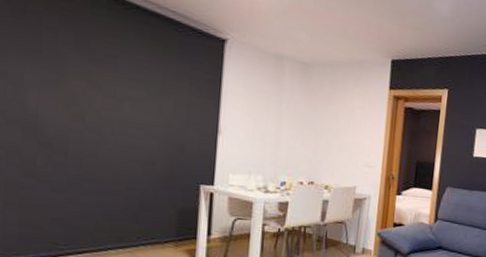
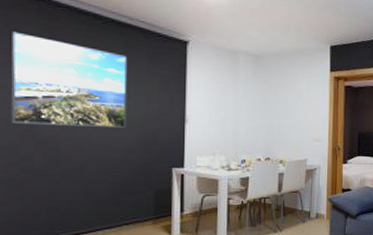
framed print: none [11,8,154,136] -> present [11,31,128,129]

